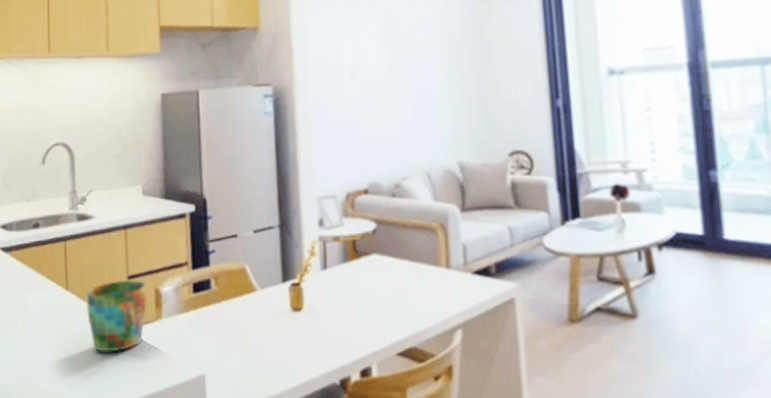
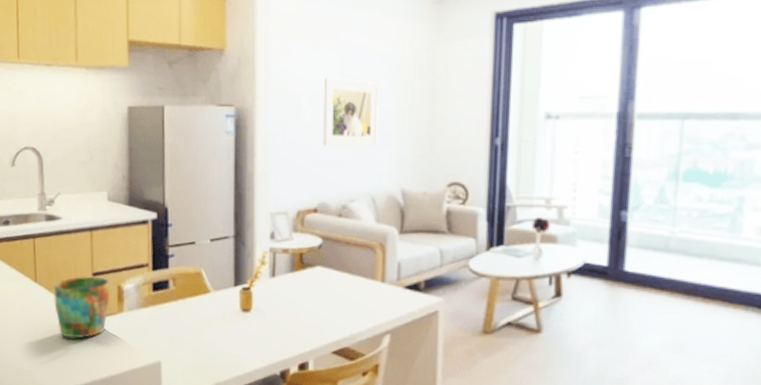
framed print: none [364,47,428,121] -> present [323,77,379,147]

